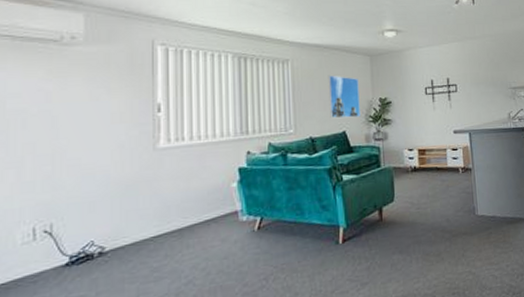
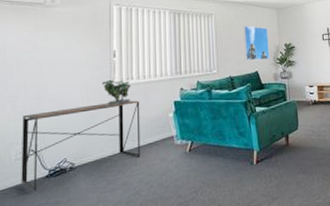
desk: none [30,167,195,284] -> present [21,100,141,191]
potted plant: none [142,140,183,174] -> present [102,79,132,106]

